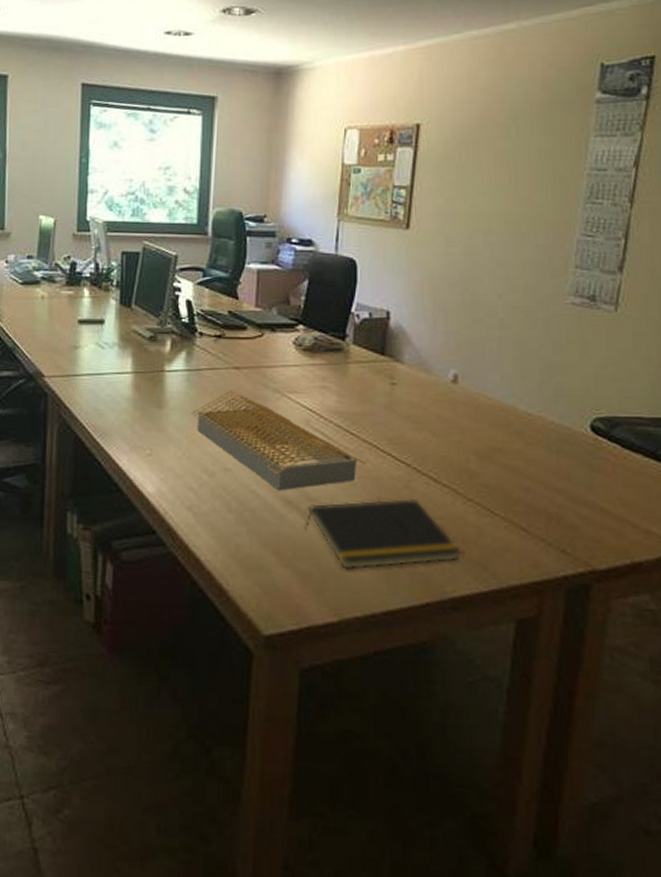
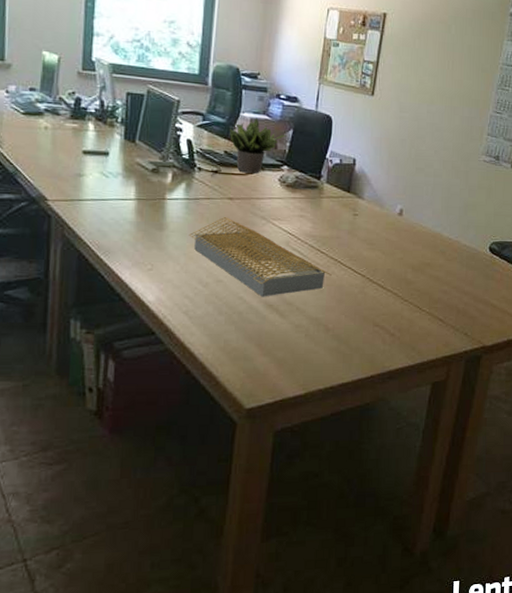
potted plant: none [234,268,302,336] -> present [230,117,288,174]
notepad: present [304,499,461,570] -> none [282,301,398,355]

